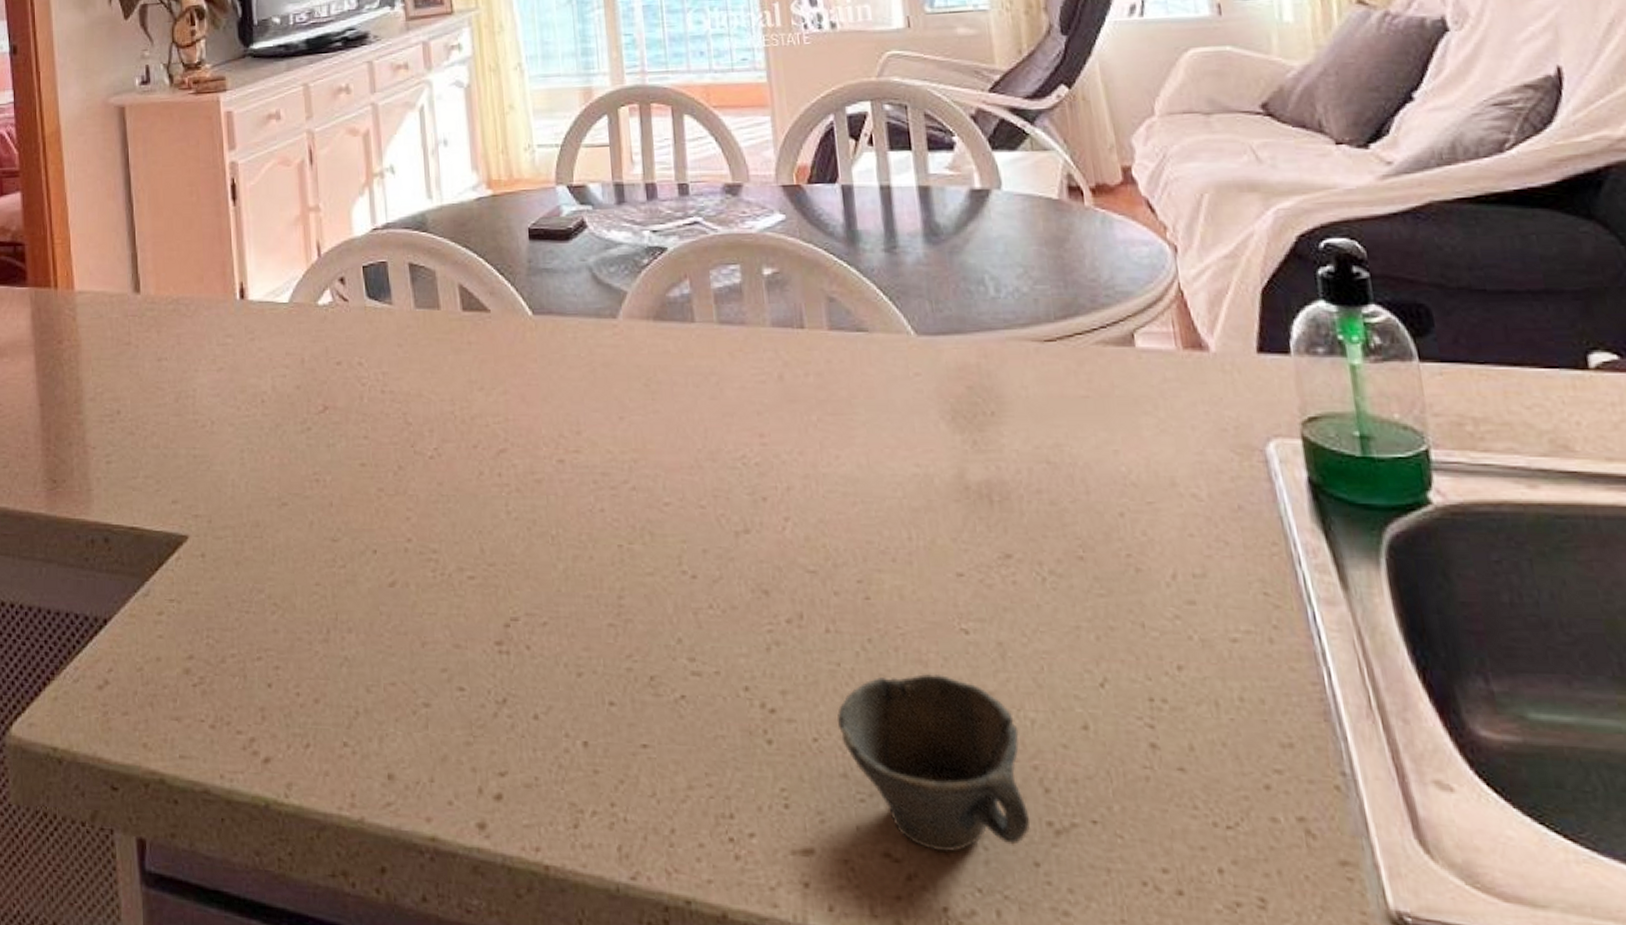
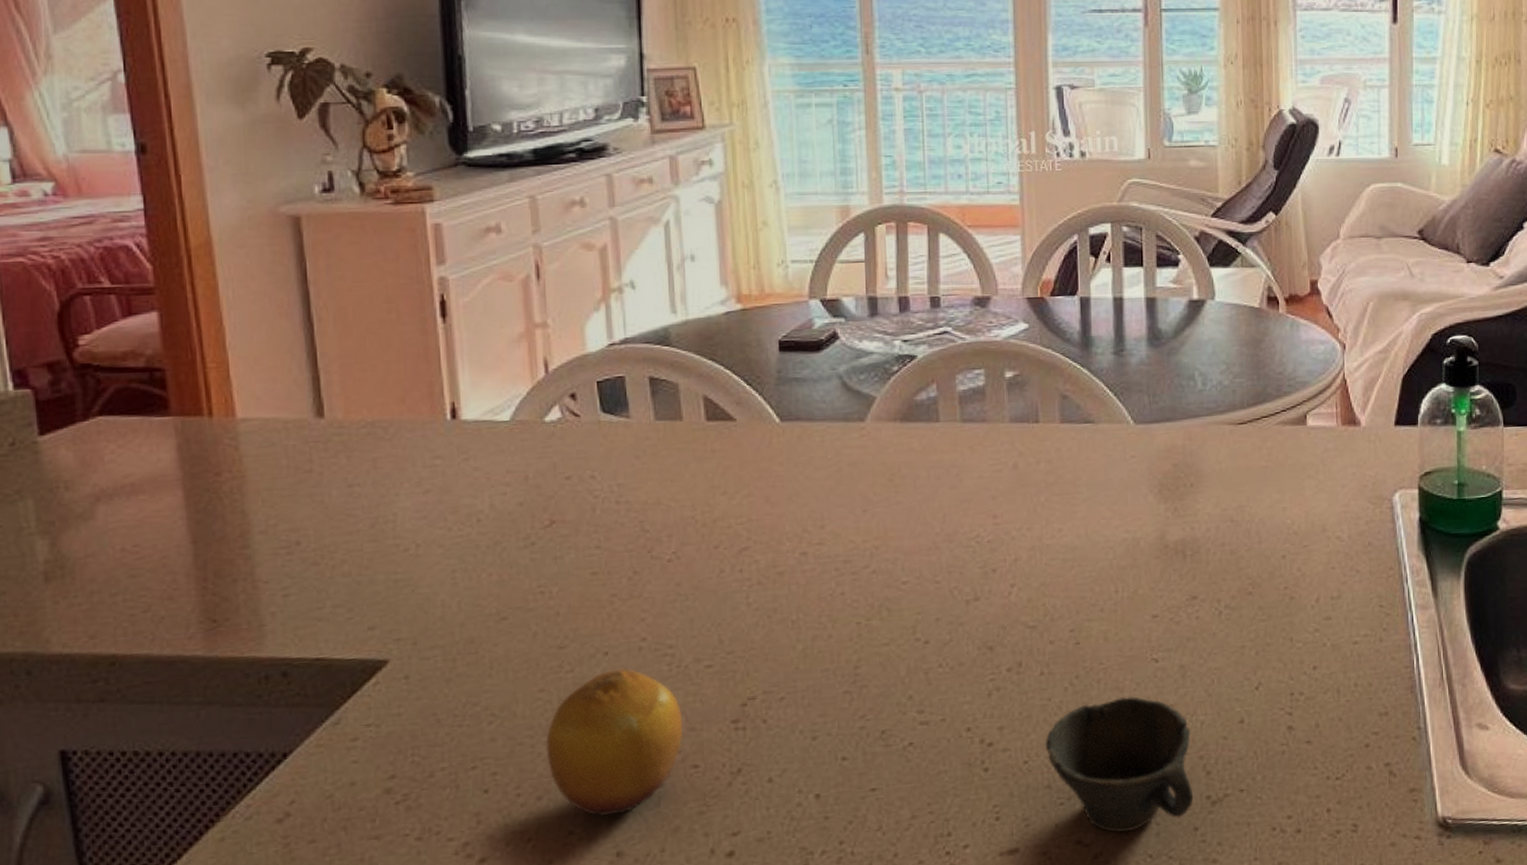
fruit: none [322,570,449,732] -> present [546,669,683,816]

